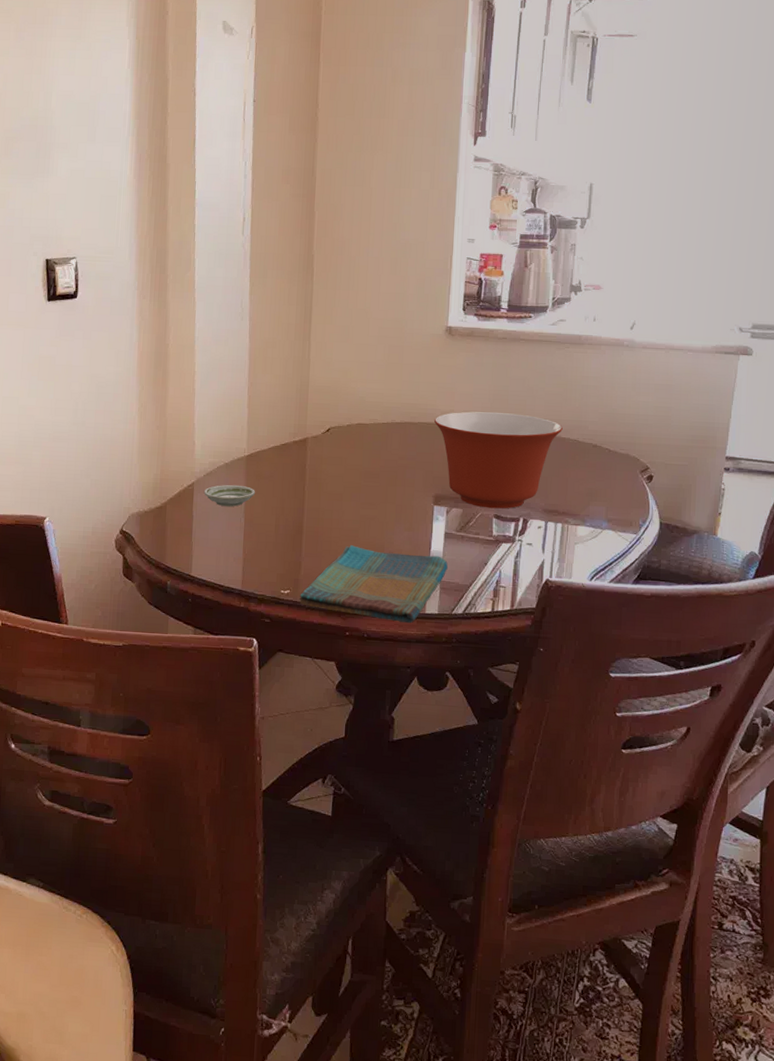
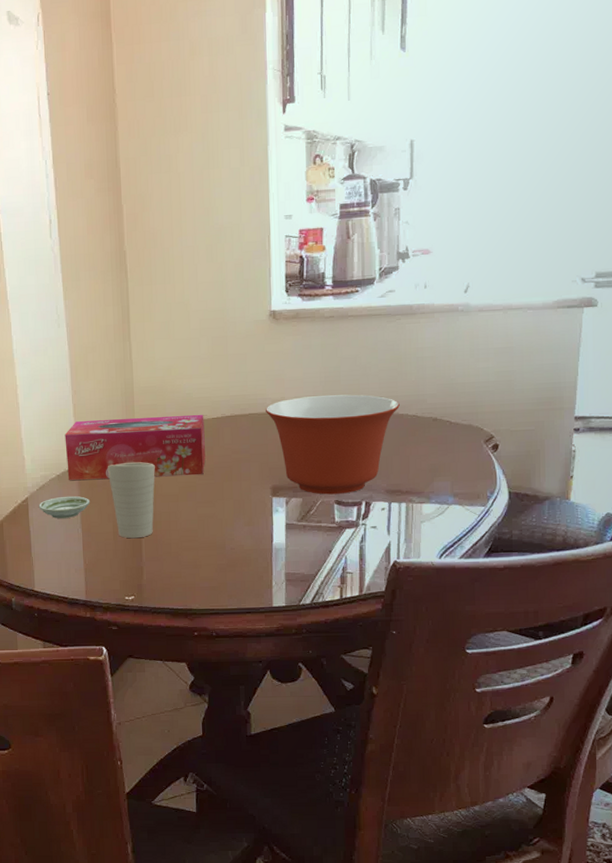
tissue box: none [236,413,375,477] -> present [65,414,206,481]
cup: none [276,458,323,533] -> present [108,462,155,539]
dish towel: present [299,545,448,624] -> none [144,545,292,619]

